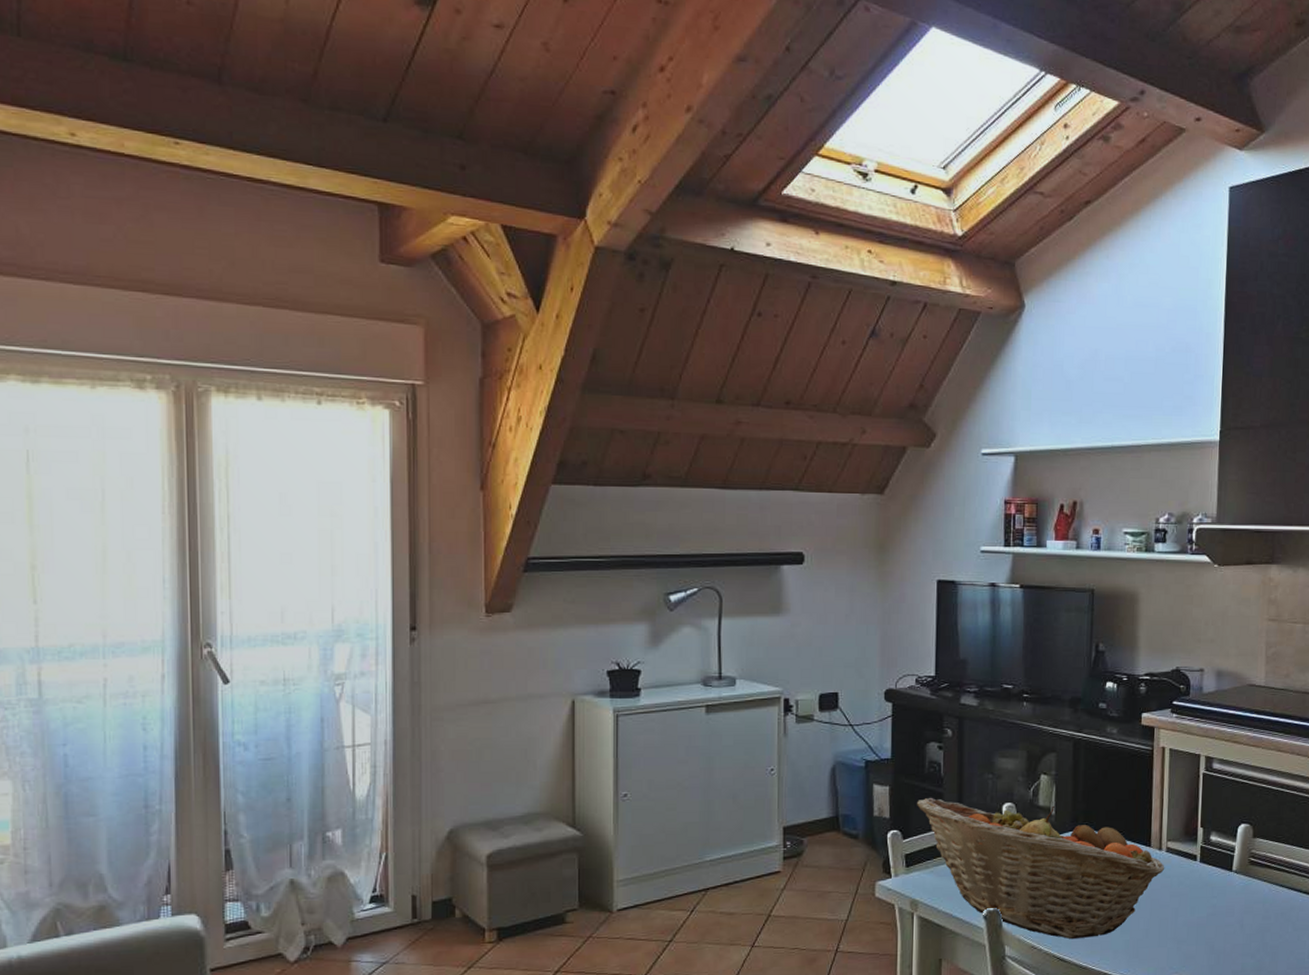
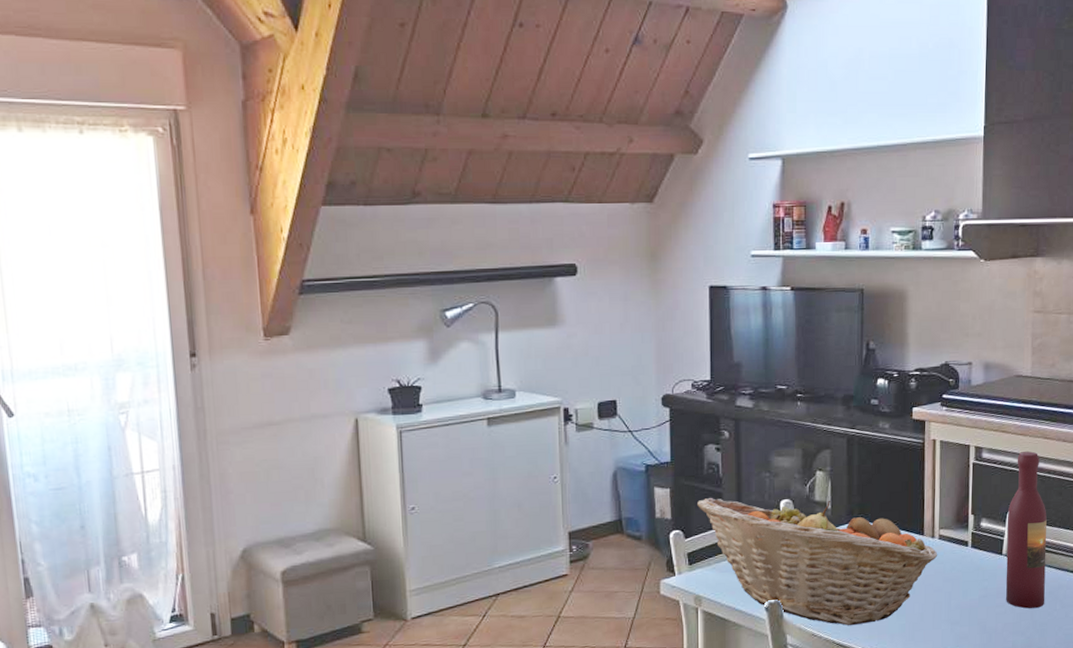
wine bottle: none [1235,764,1280,930] -> present [1005,451,1047,609]

